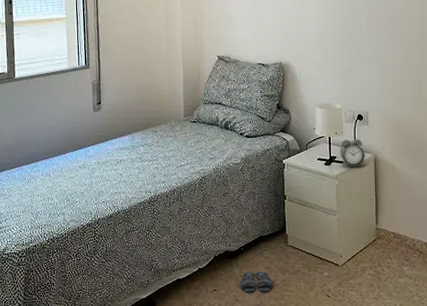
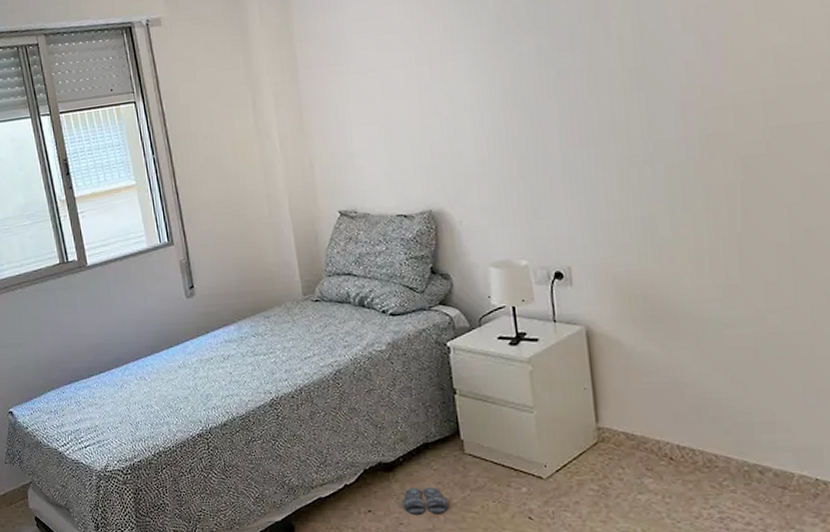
alarm clock: present [339,139,365,167] -> none [530,306,573,347]

